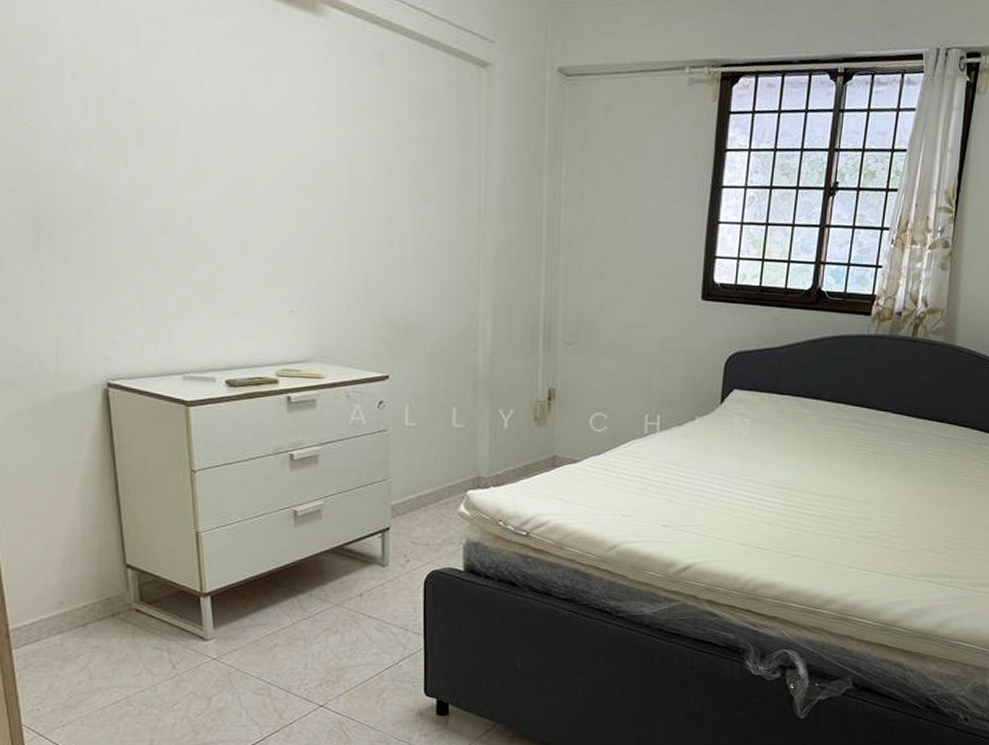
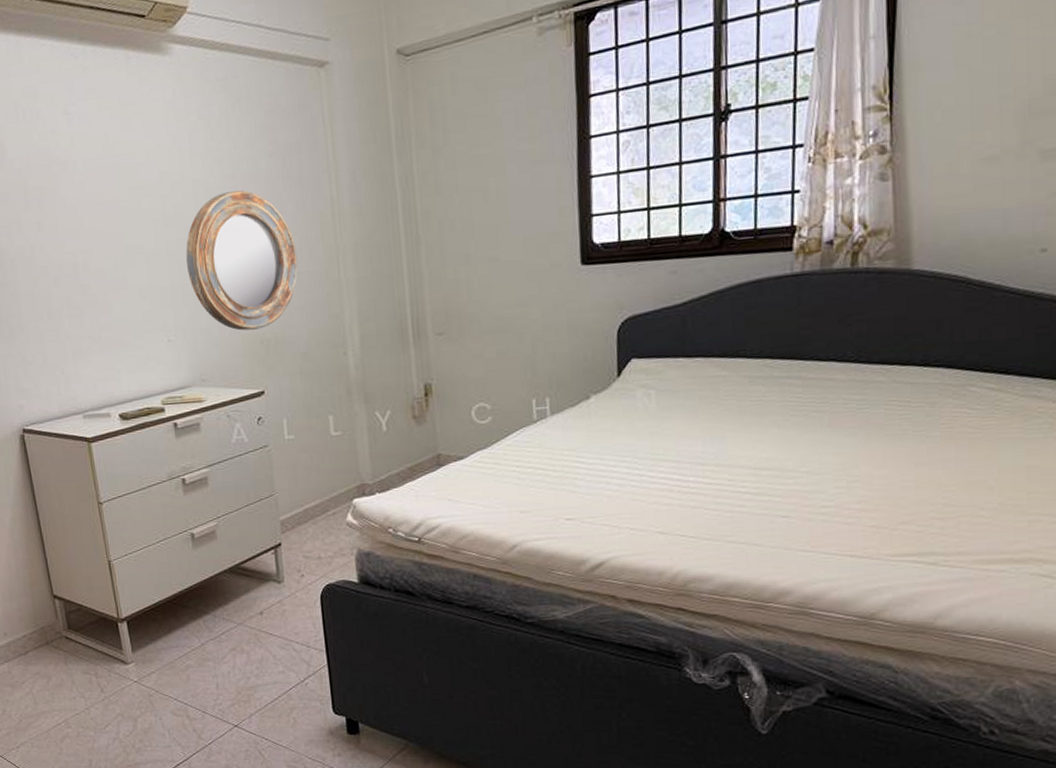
home mirror: none [320,170,438,314] -> present [185,190,298,331]

